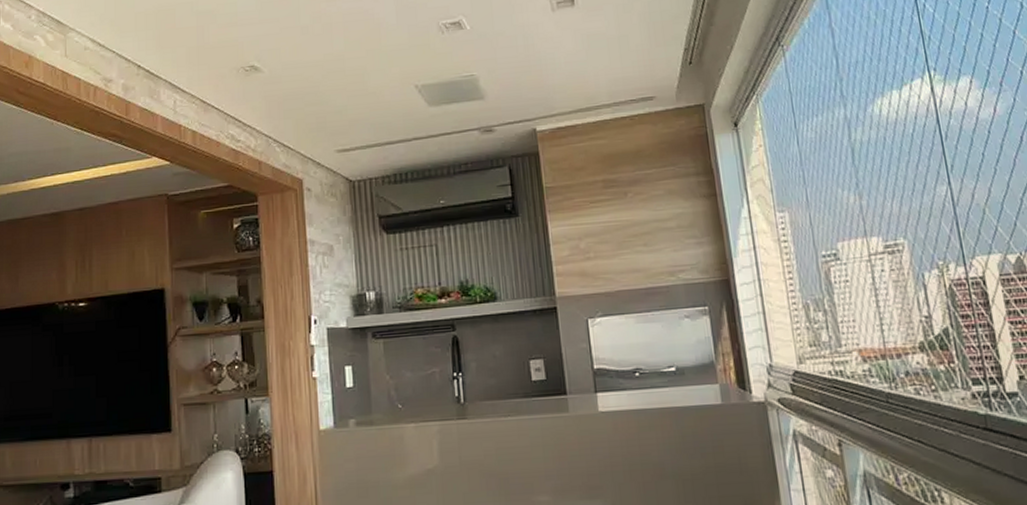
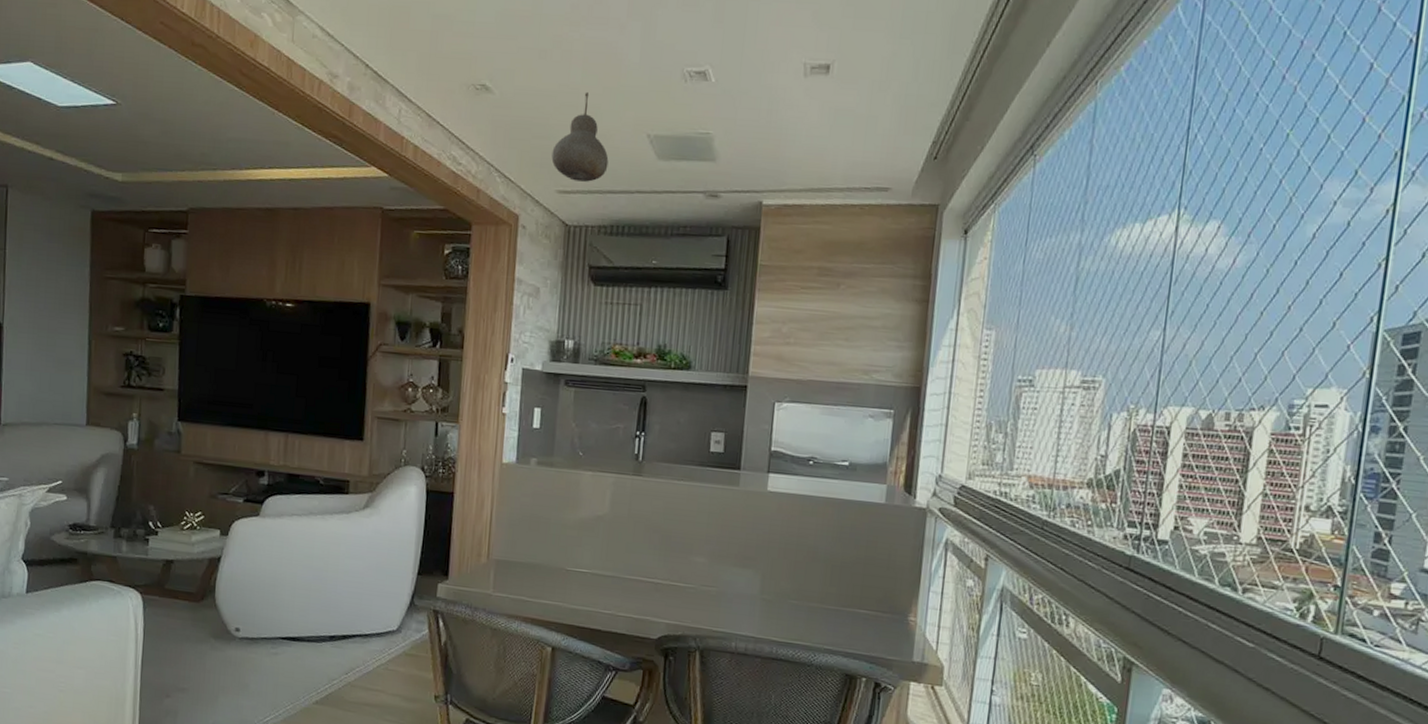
pendant light: none [326,56,382,139] -> present [551,91,609,182]

